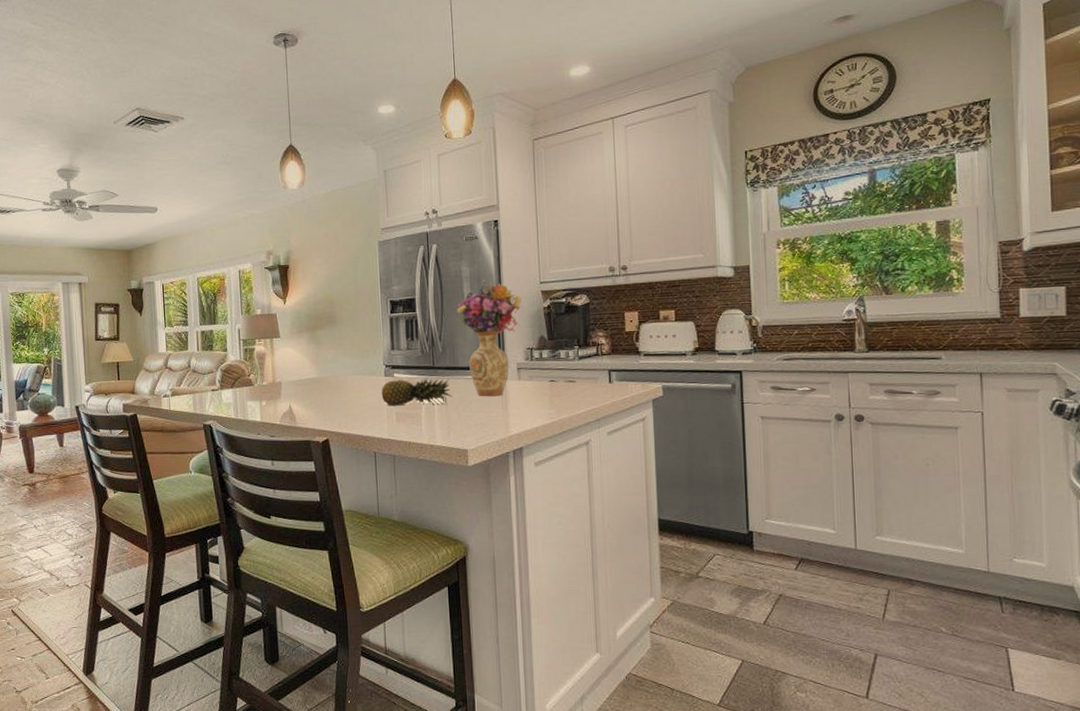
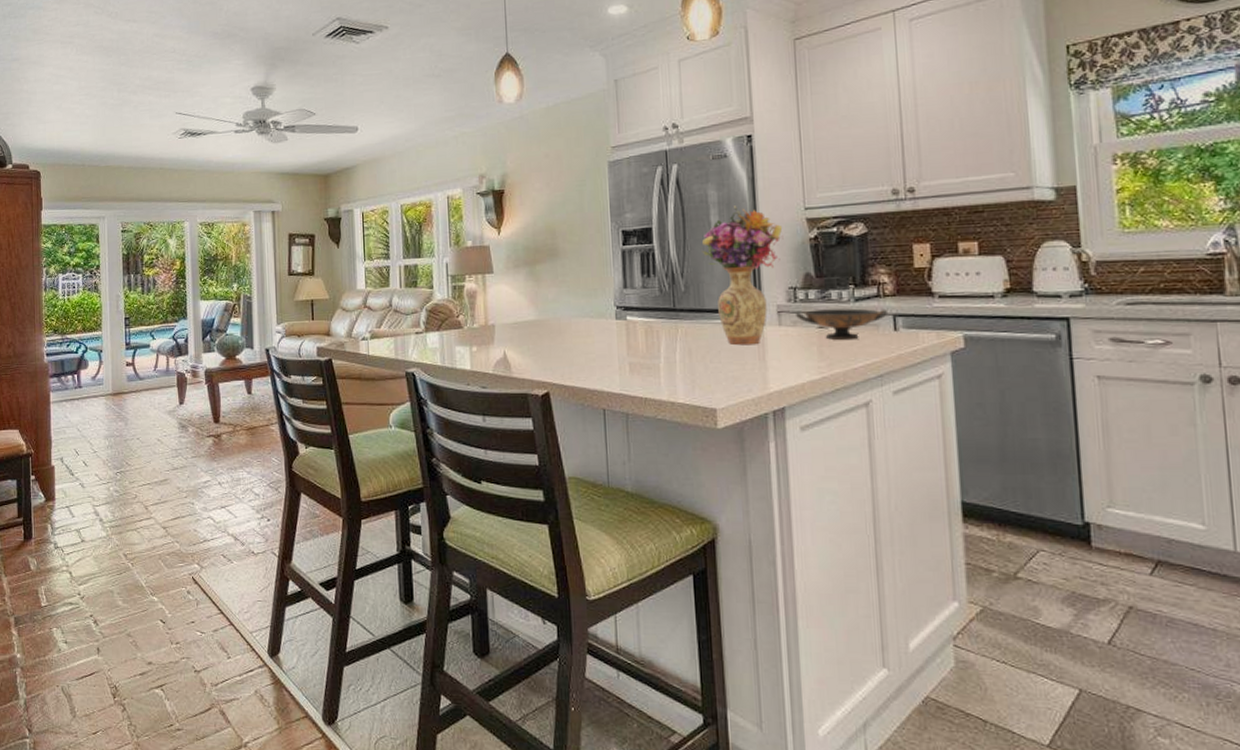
fruit: present [381,377,452,406] -> none [611,320,697,355]
decorative bowl: none [532,365,605,392] -> present [796,308,889,341]

